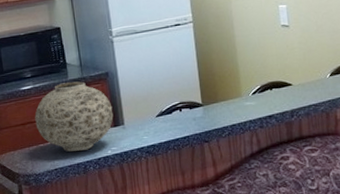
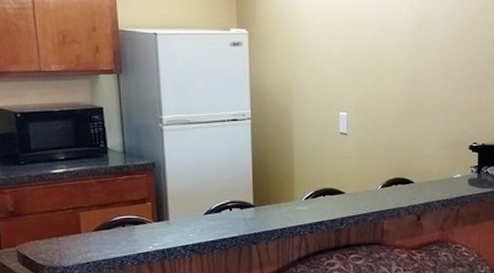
vase: present [35,81,114,152] -> none [66,169,157,246]

